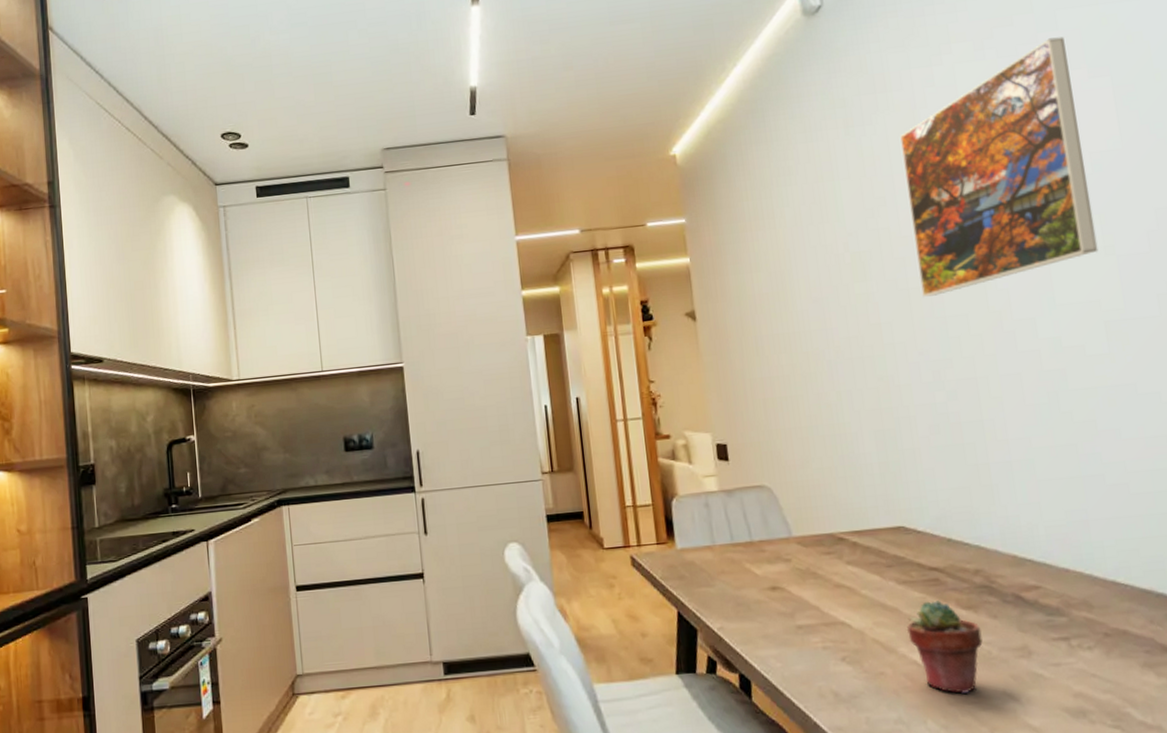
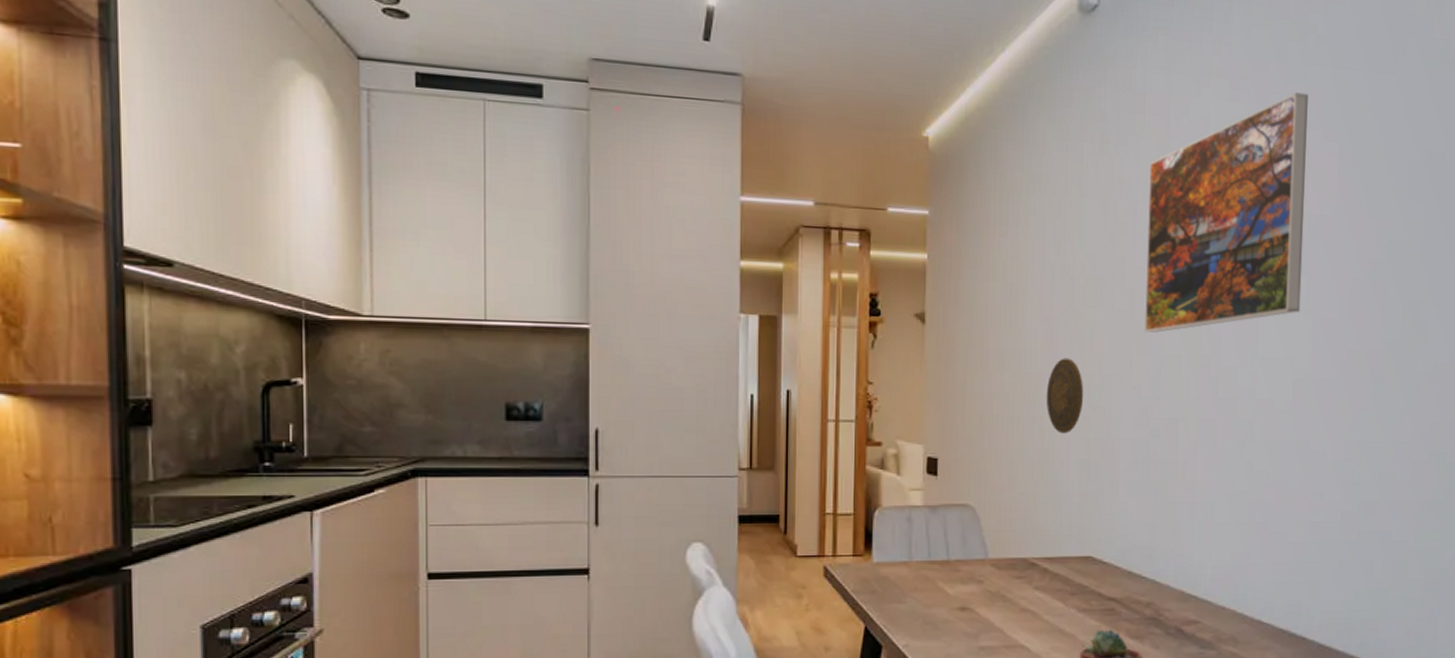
decorative plate: none [827,333,869,407] -> present [1046,358,1084,434]

